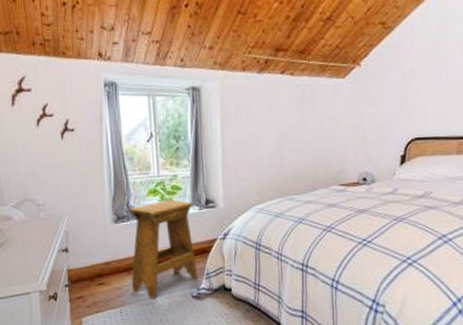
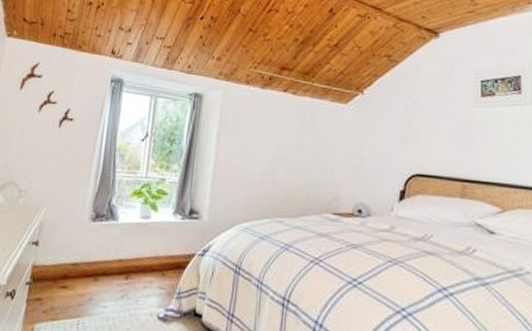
stool: present [128,199,198,299] -> none [95,203,176,314]

